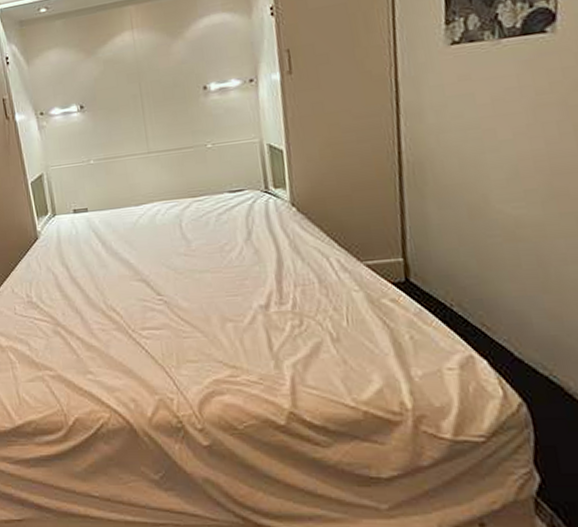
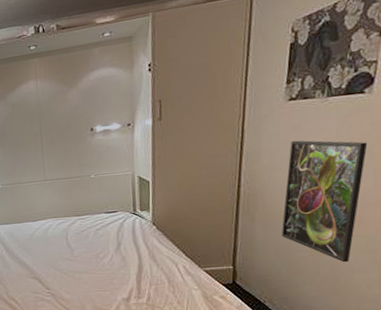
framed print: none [459,92,561,250] -> present [281,140,368,263]

